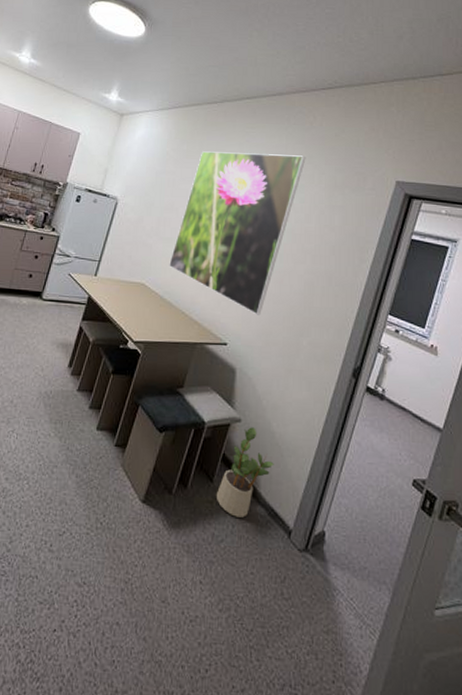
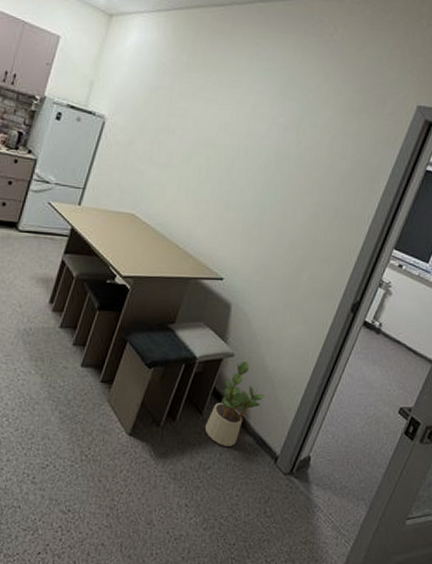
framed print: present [169,151,306,315] -> none [163,64,322,249]

